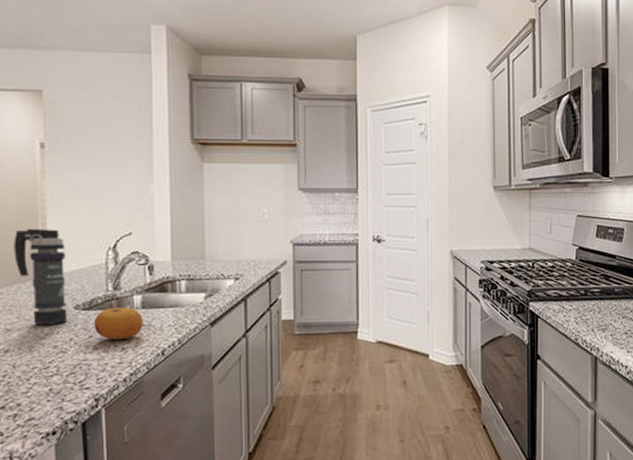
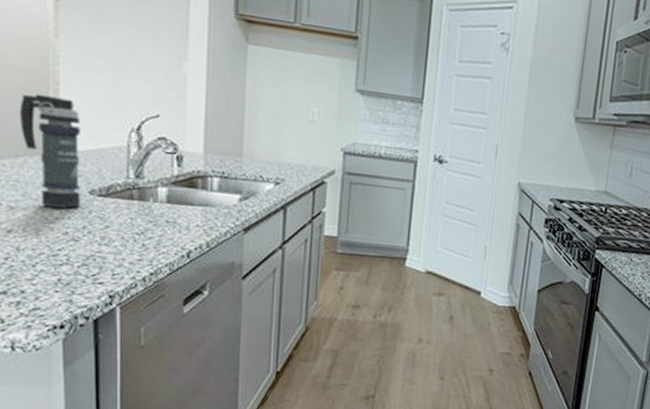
fruit: present [93,307,143,340] -> none [111,197,168,235]

